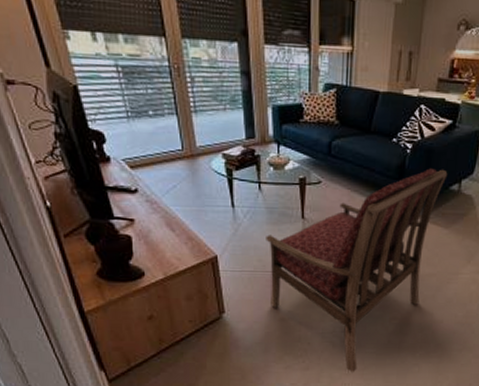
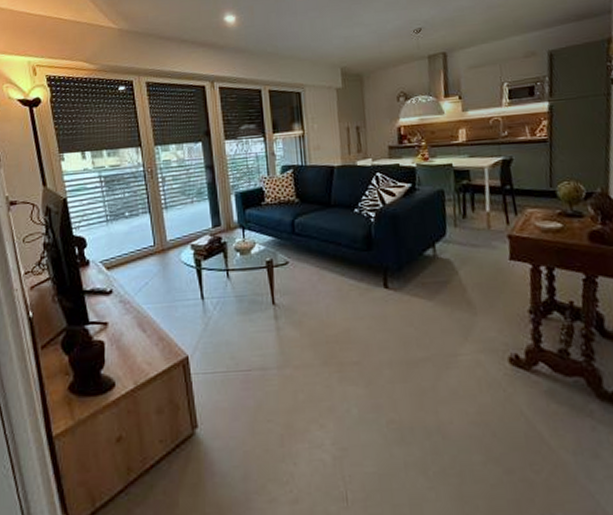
armchair: present [266,168,448,373] -> none [237,234,419,506]

